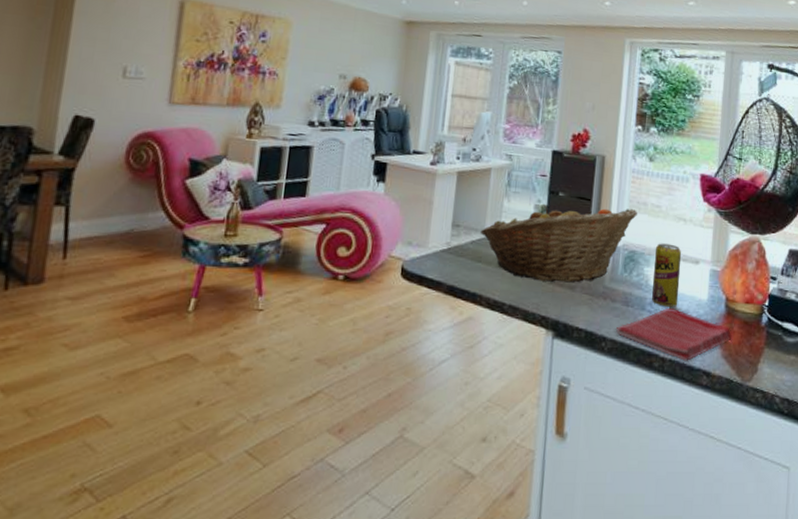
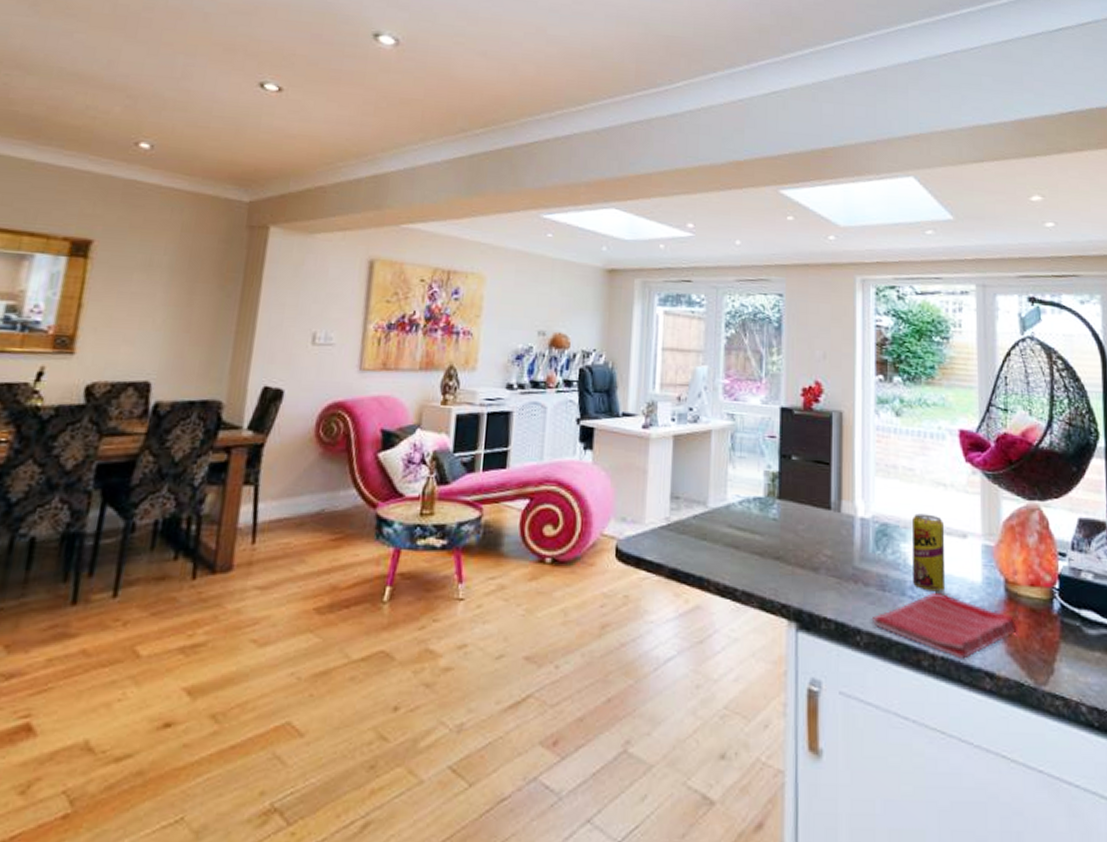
fruit basket: present [480,205,637,283] -> none [703,471,886,563]

